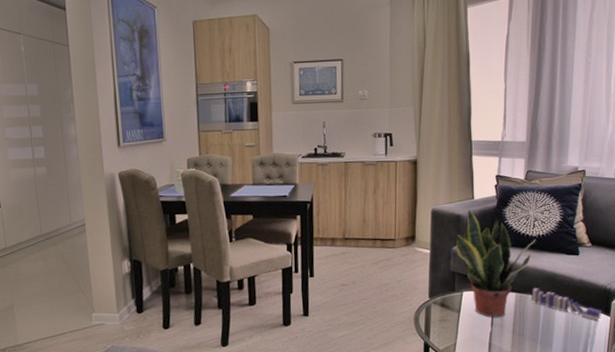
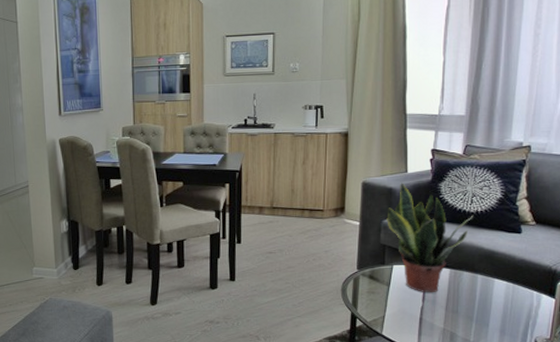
book: present [531,287,602,321] -> none [467,264,546,302]

